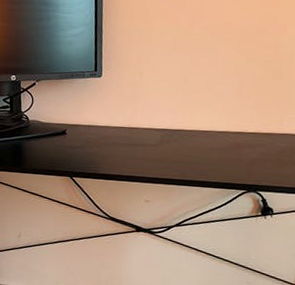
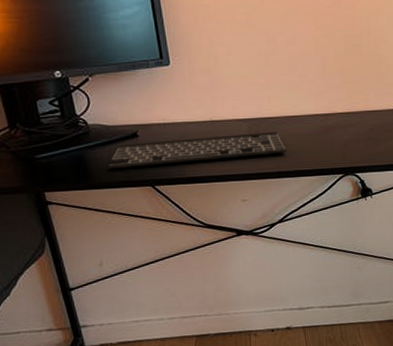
keyboard: none [38,139,194,163] -> present [107,132,287,169]

